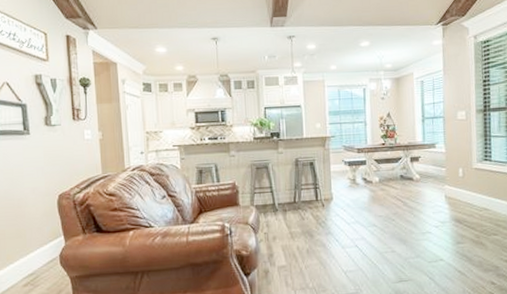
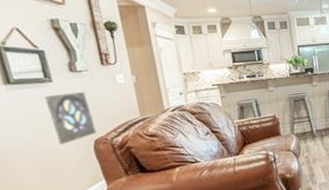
wall ornament: none [21,146,61,196] -> present [44,92,97,145]

